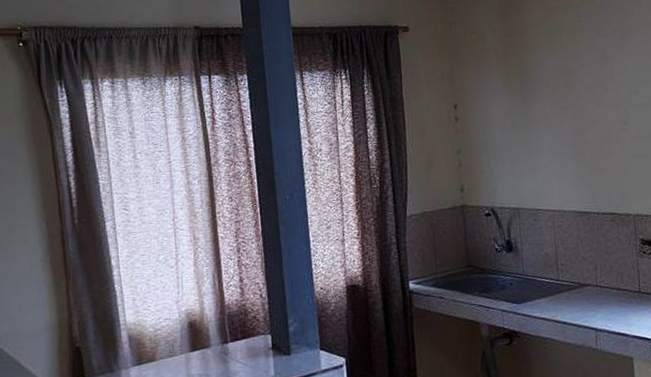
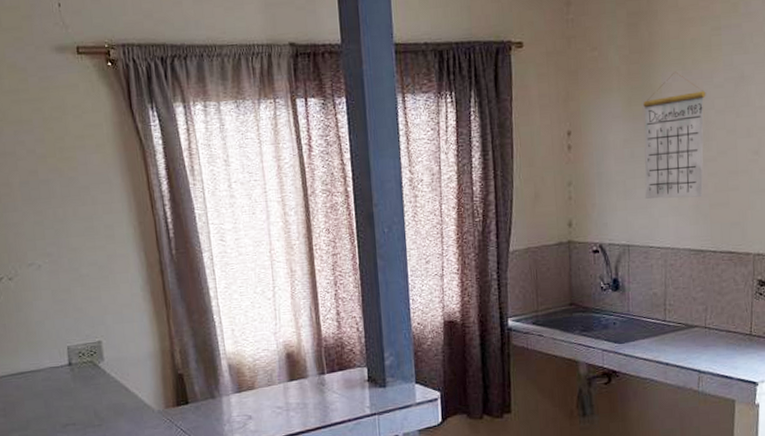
calendar: none [520,52,582,166] -> present [643,71,706,200]

